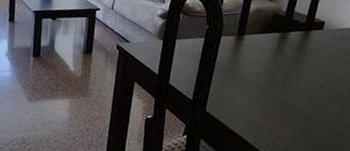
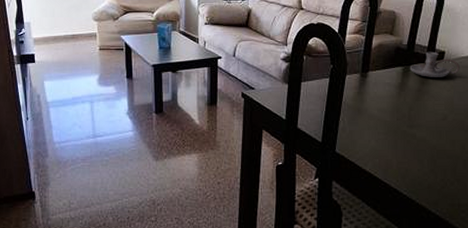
candle holder: none [288,20,339,47] -> present [410,51,460,77]

